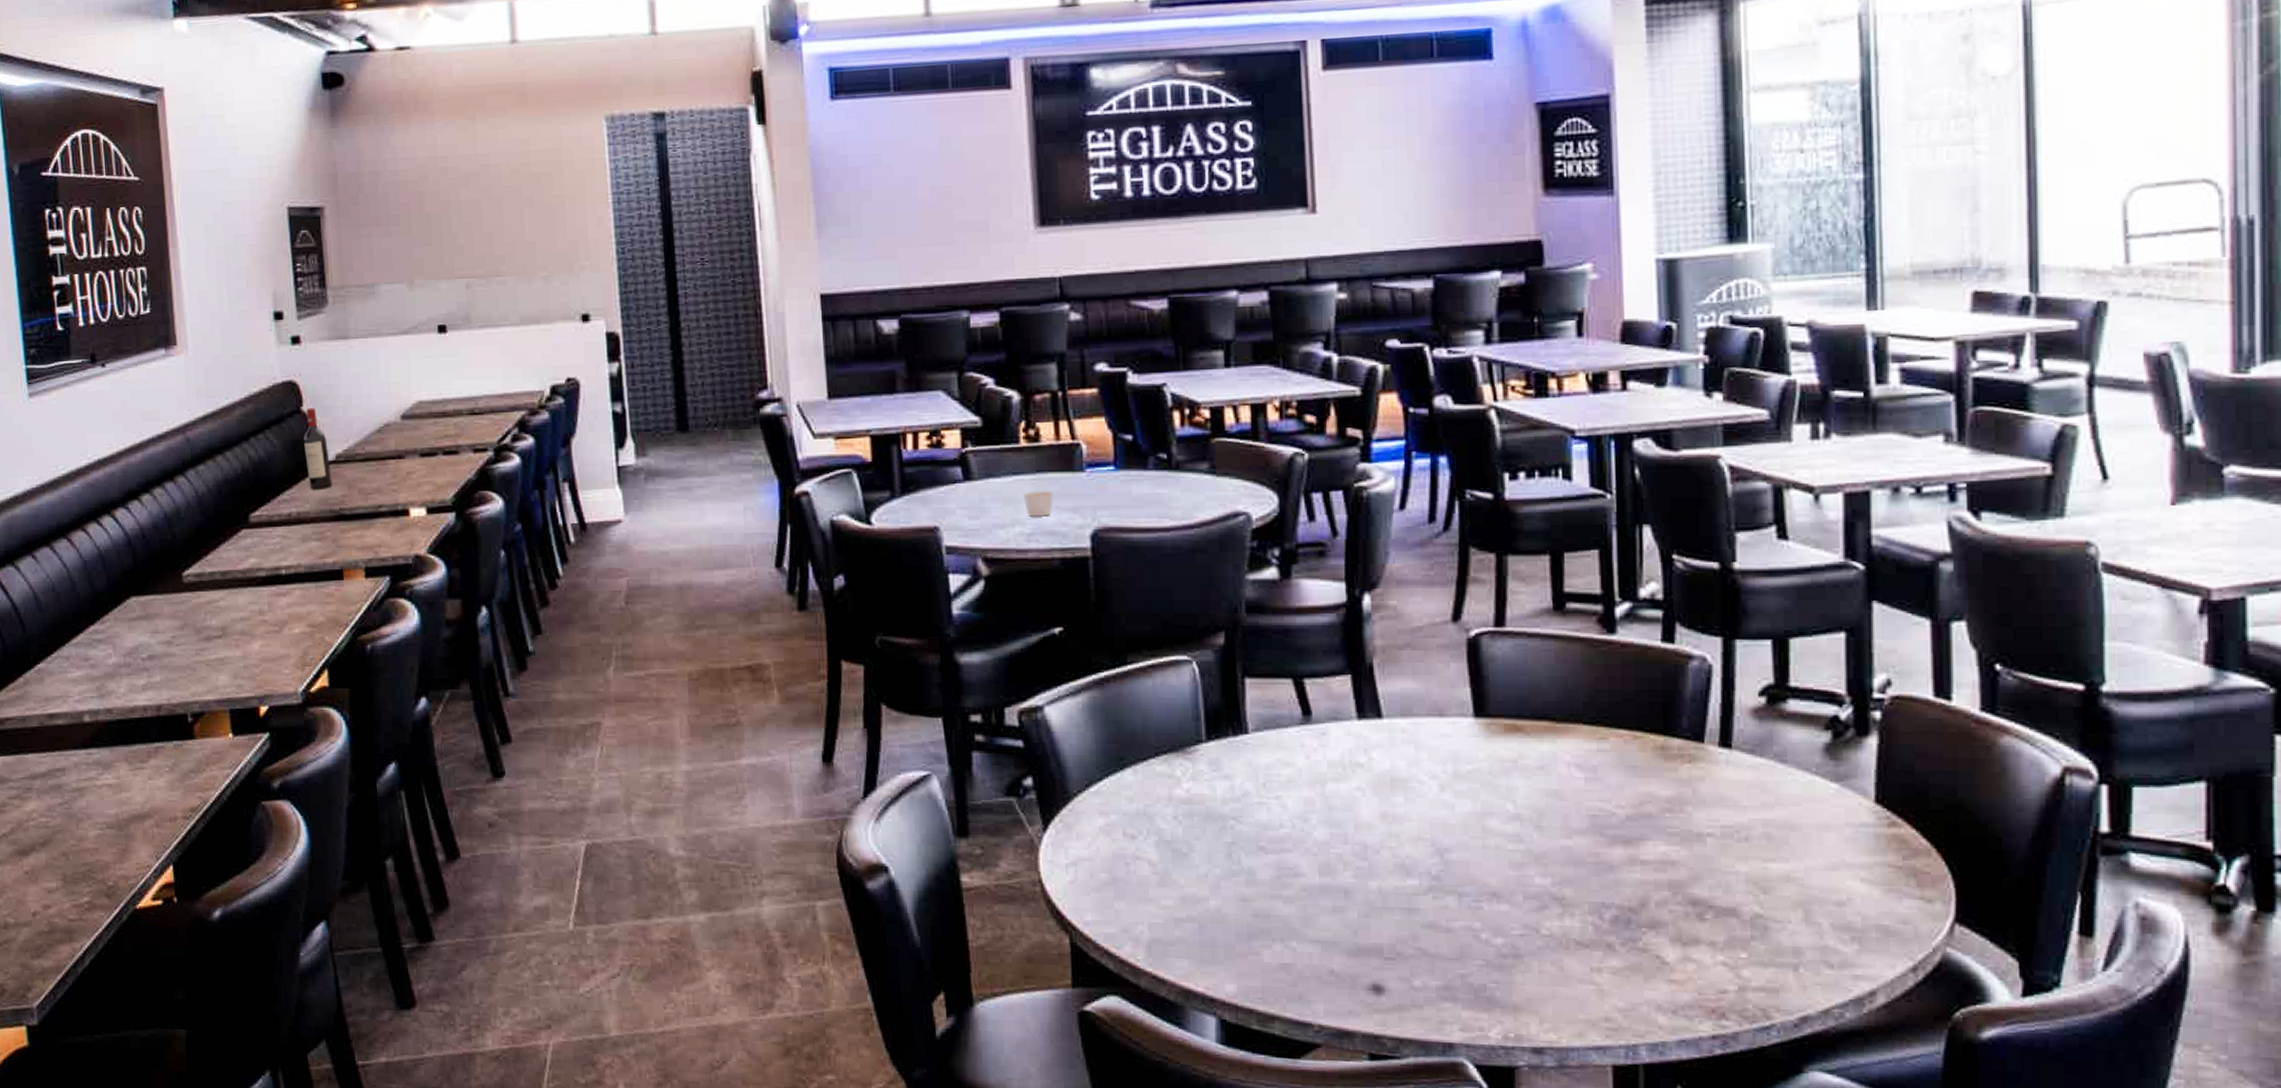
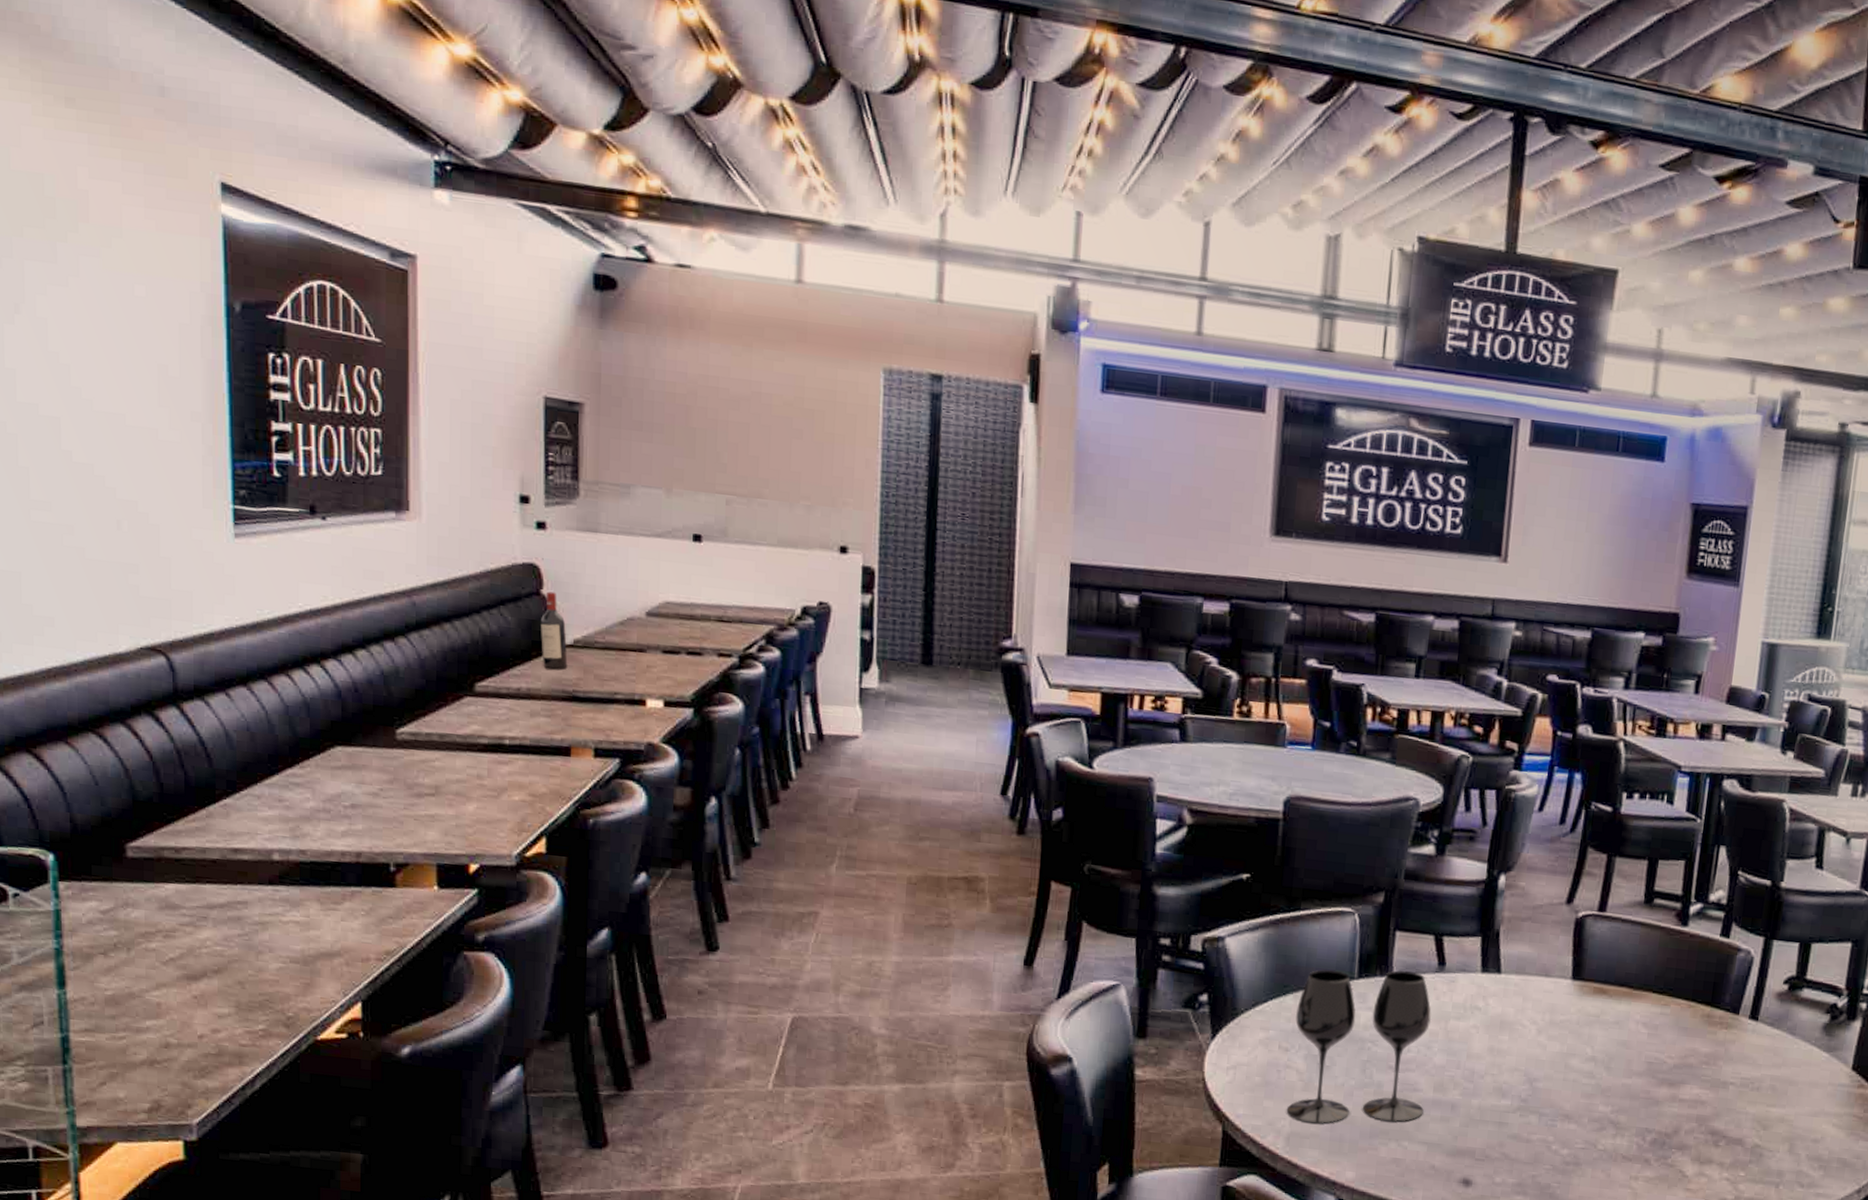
candle: present [1022,491,1053,517] -> none [1230,758,1256,781]
wine glass: none [1138,725,1310,926] -> present [1286,969,1431,1124]

